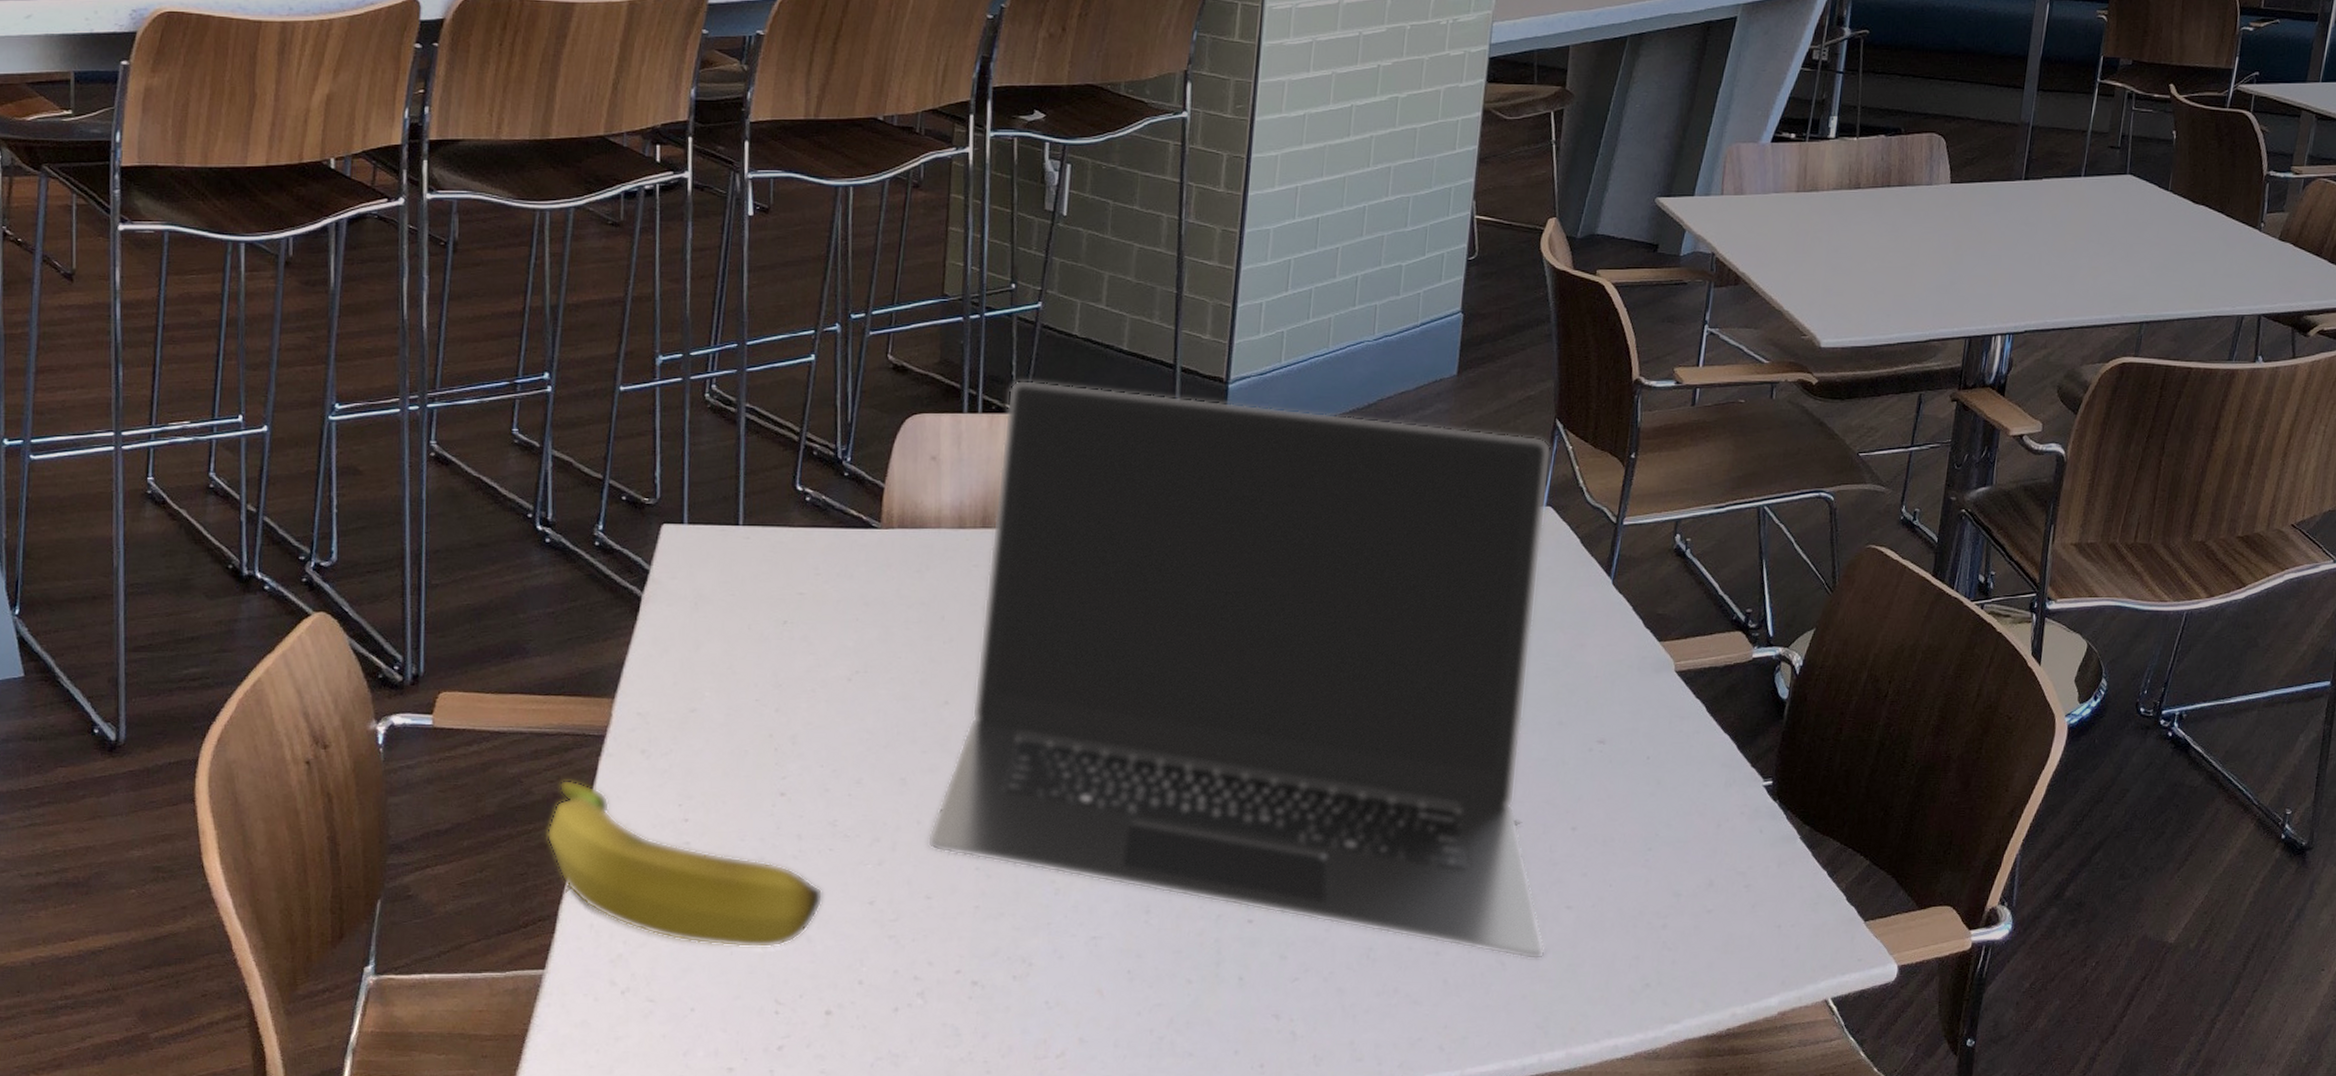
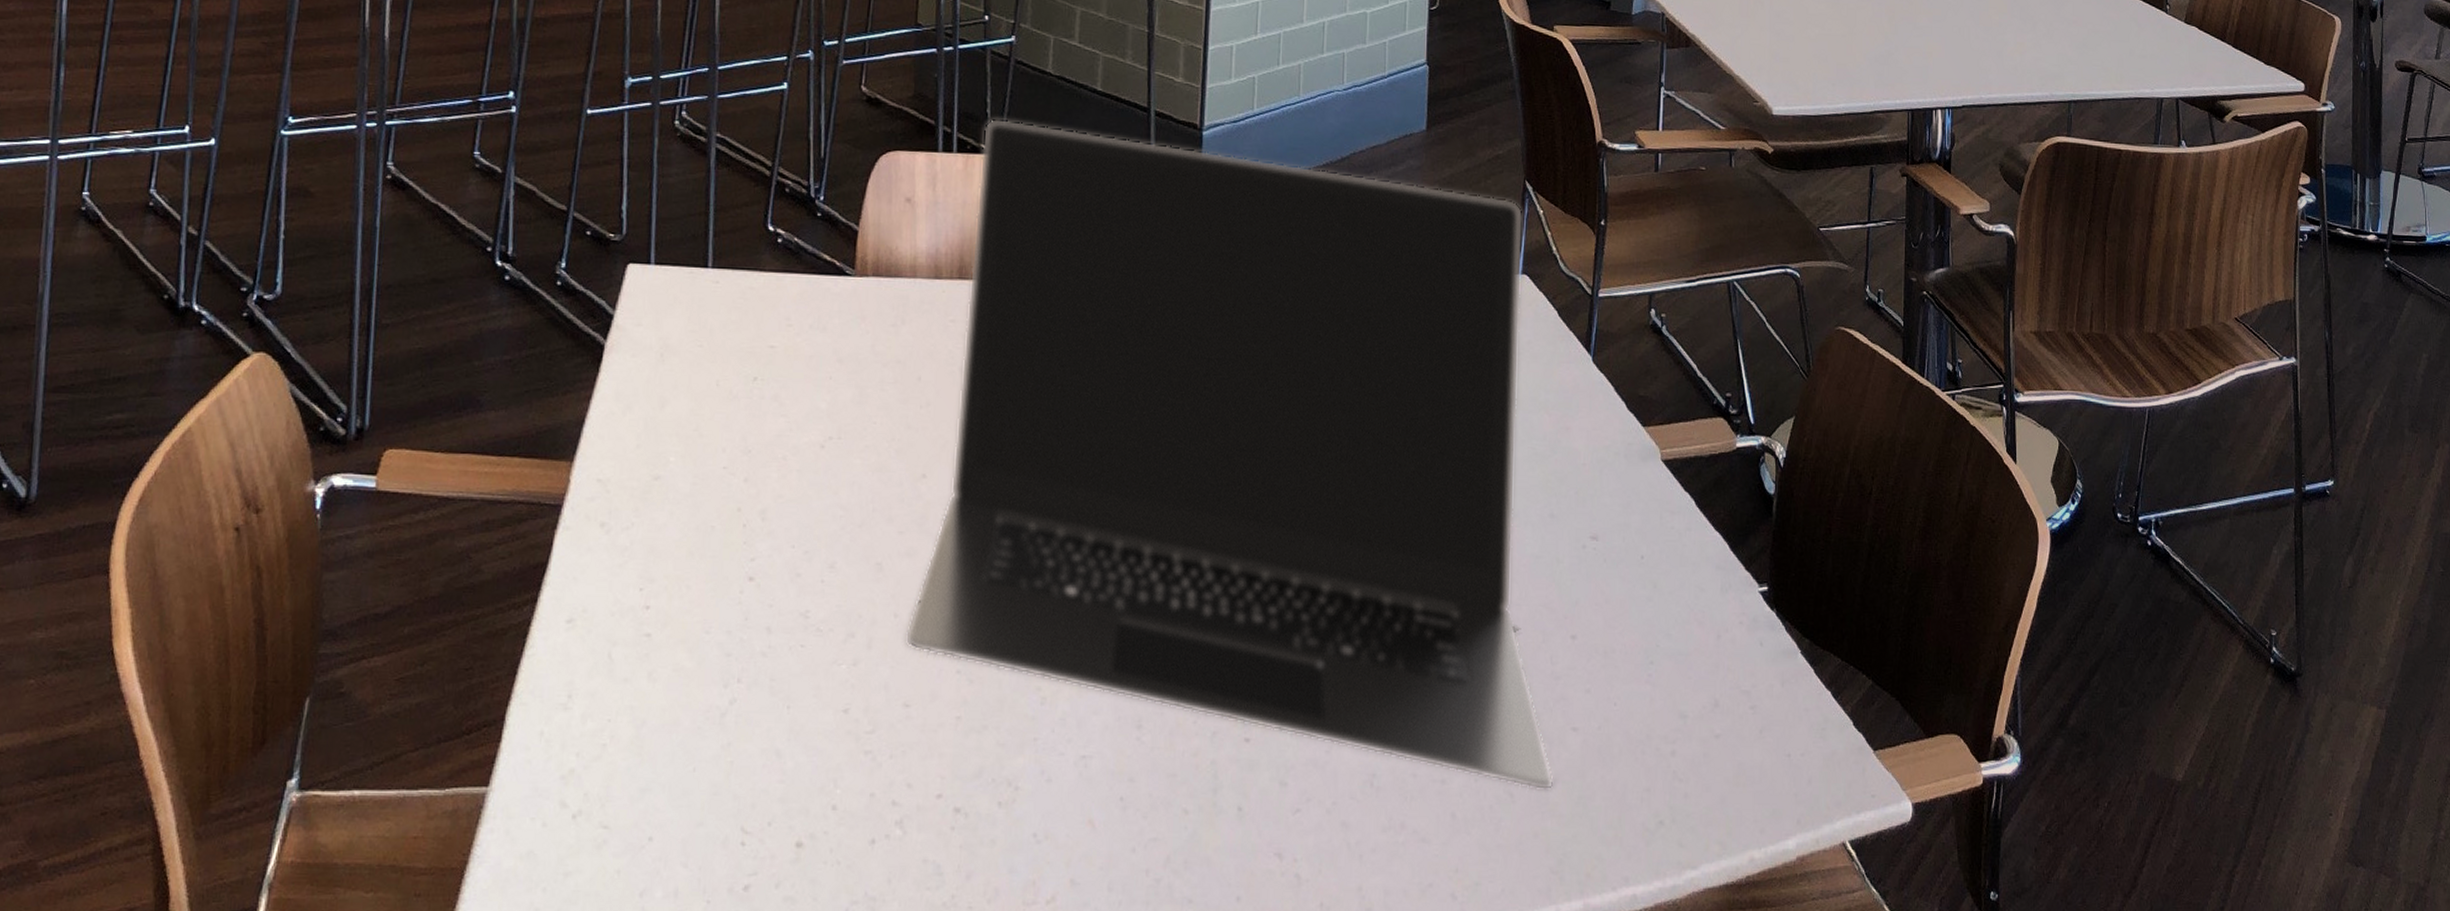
banana: present [546,779,823,948] -> none [495,556,794,764]

